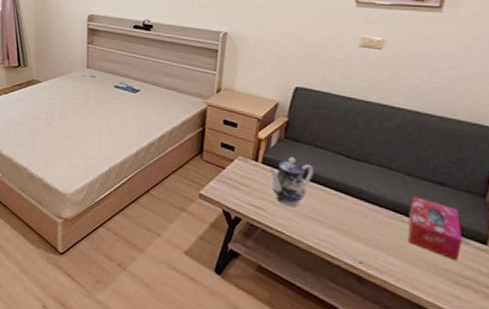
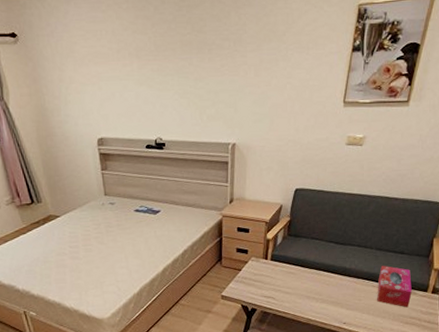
teapot: present [268,156,313,207] -> none [276,250,311,291]

